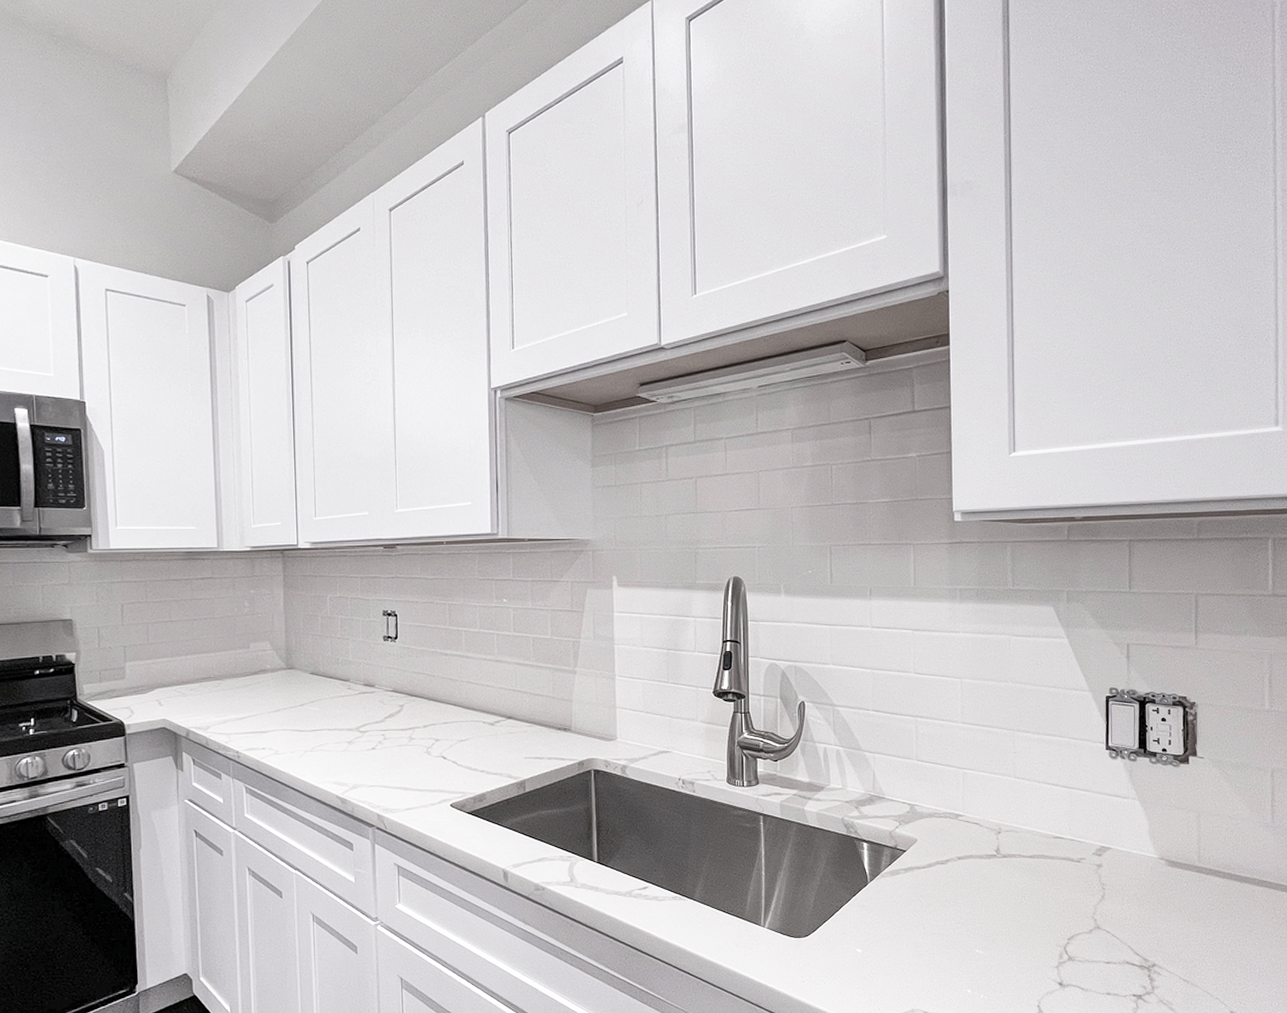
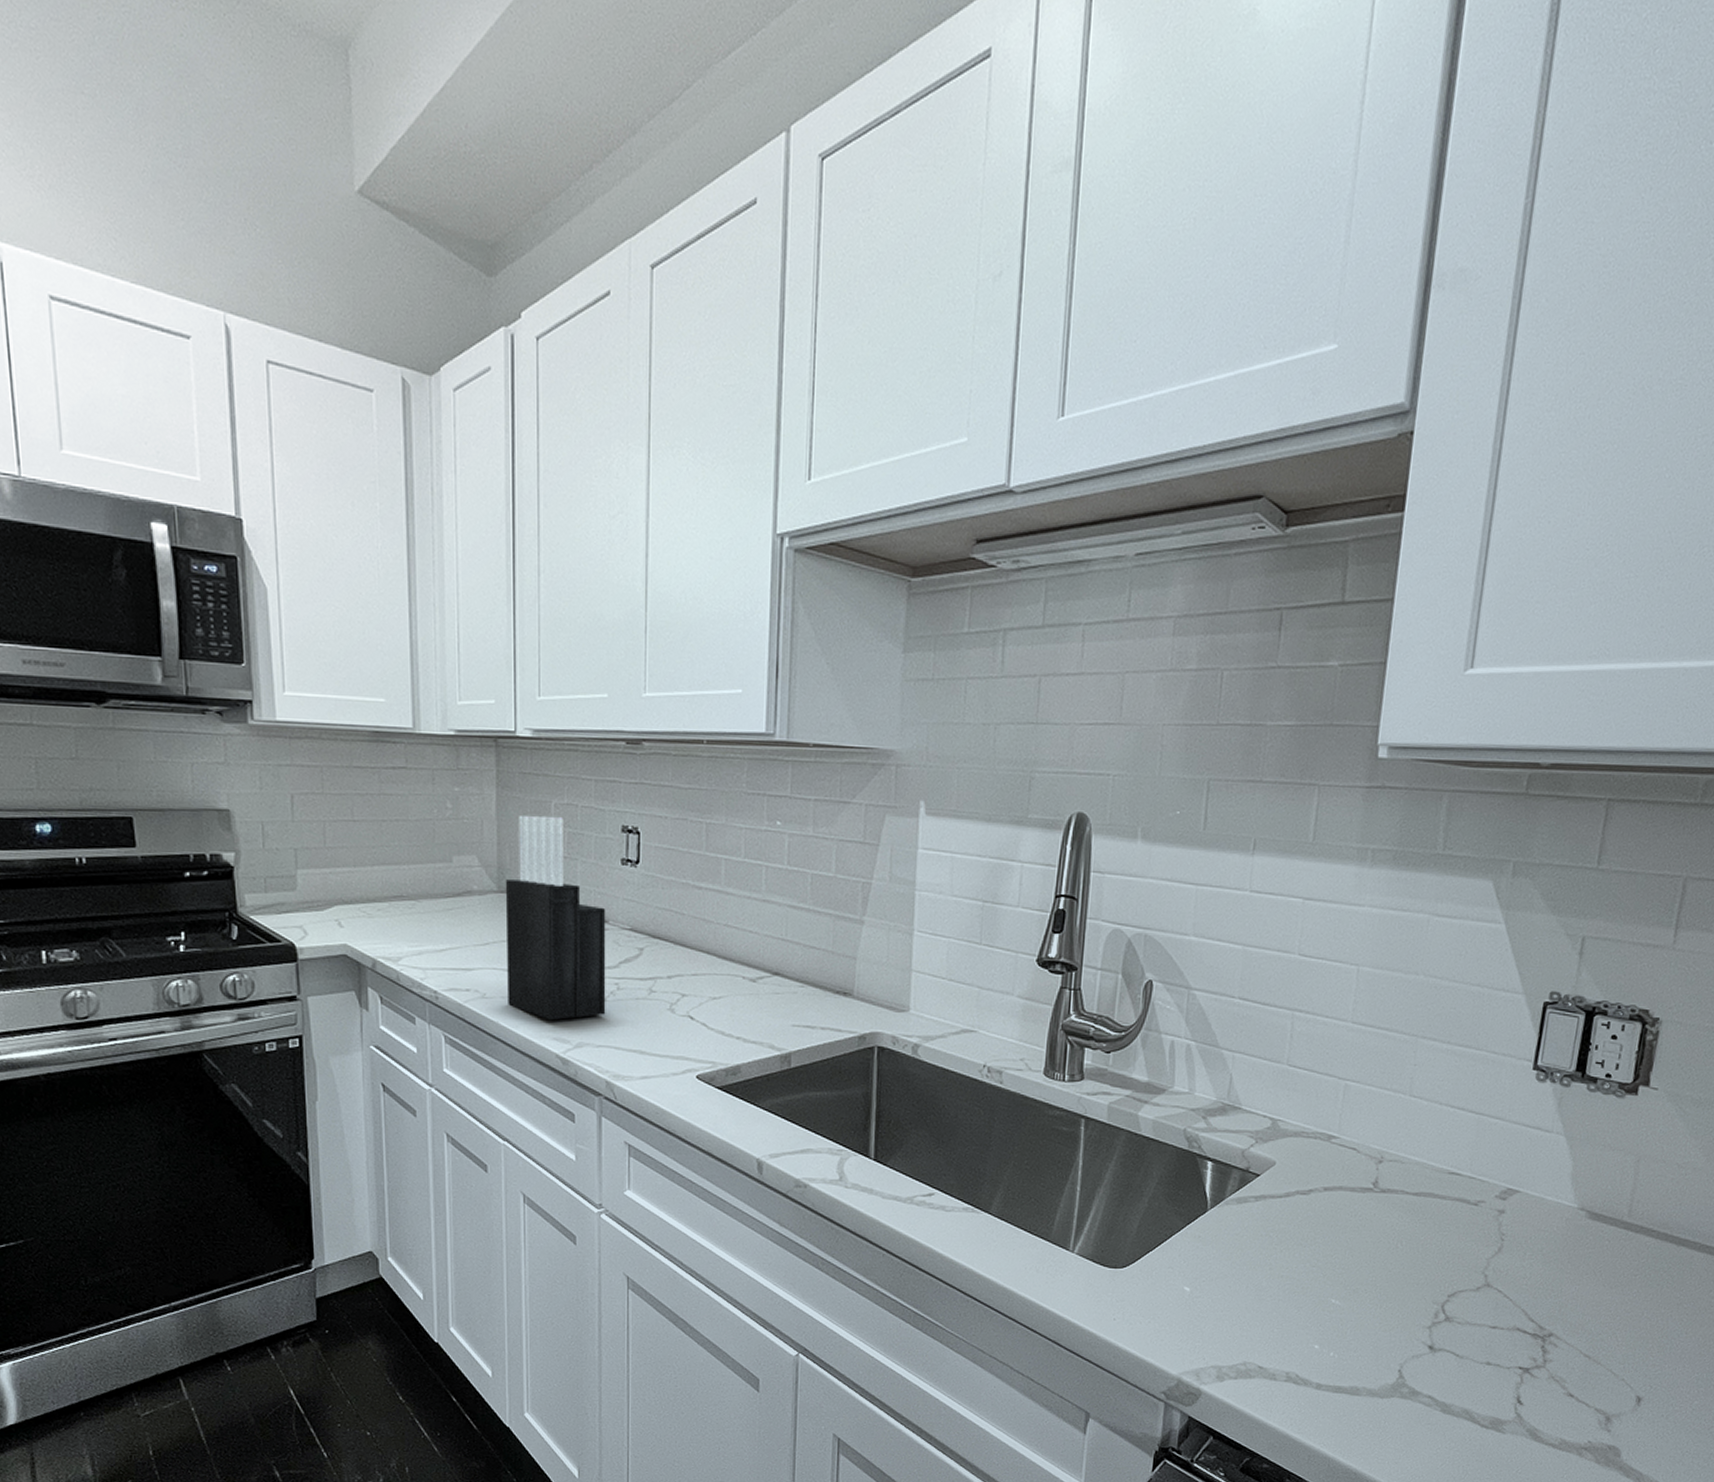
knife block: none [292,607,375,769] -> present [505,814,606,1021]

